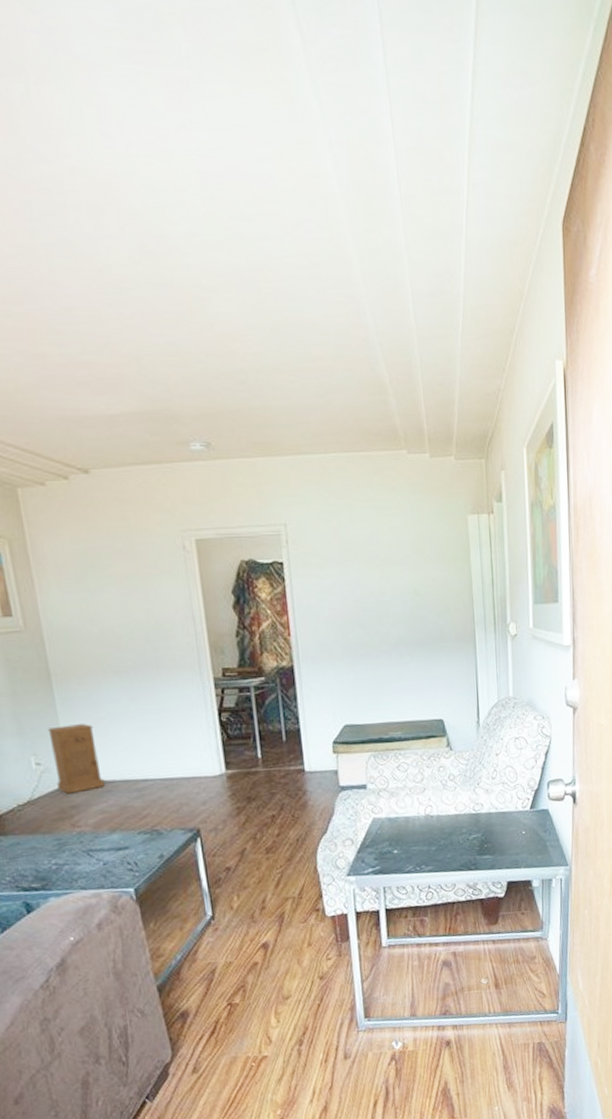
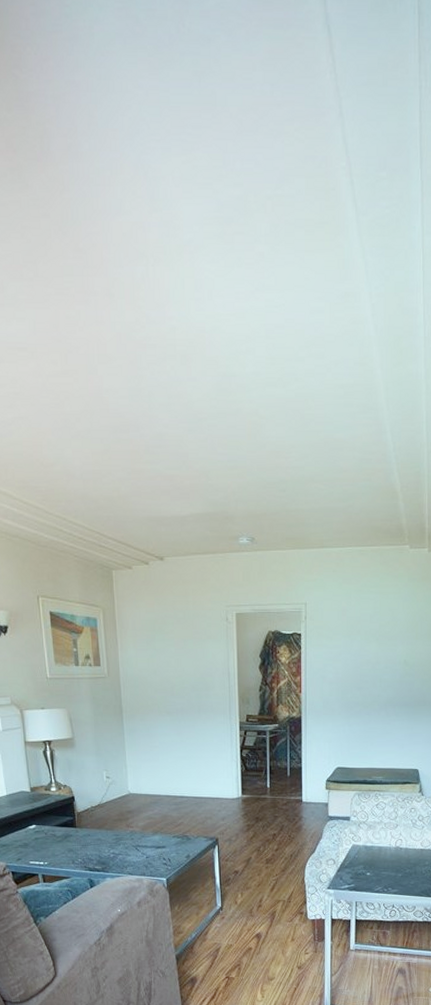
nightstand: present [48,724,105,794] -> none [117,750,153,802]

